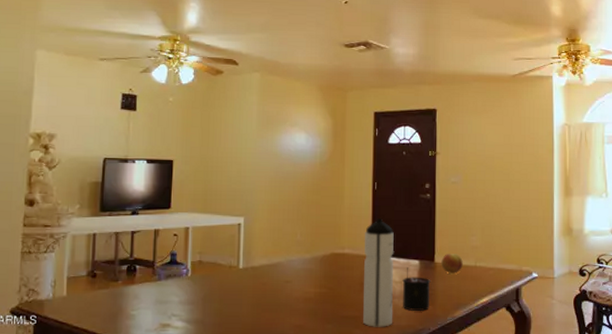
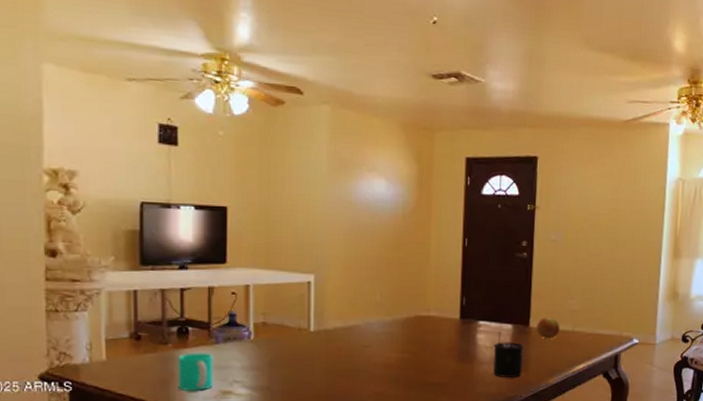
cup: none [124,289,156,325] -> present [177,353,214,392]
water bottle: present [363,218,395,327] -> none [450,278,486,394]

